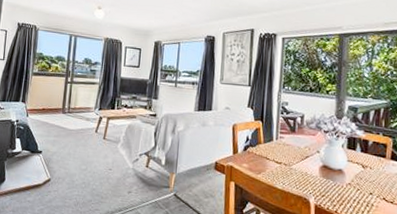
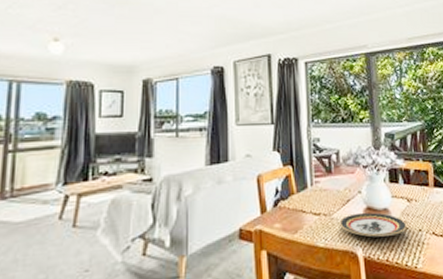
plate: none [297,168,359,193] -> present [339,212,407,237]

